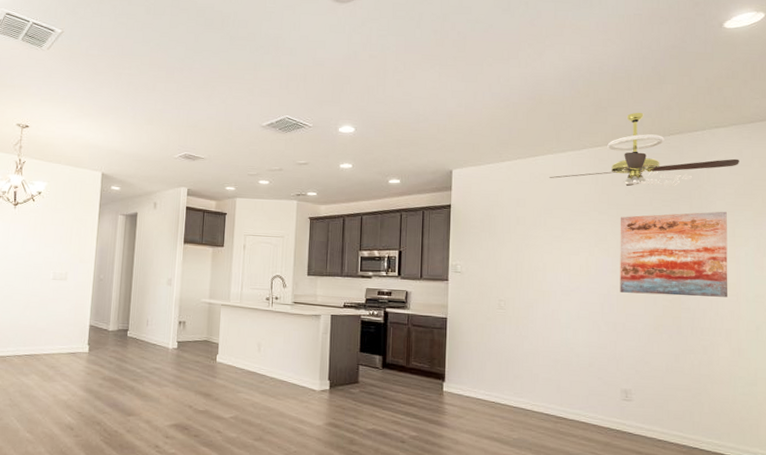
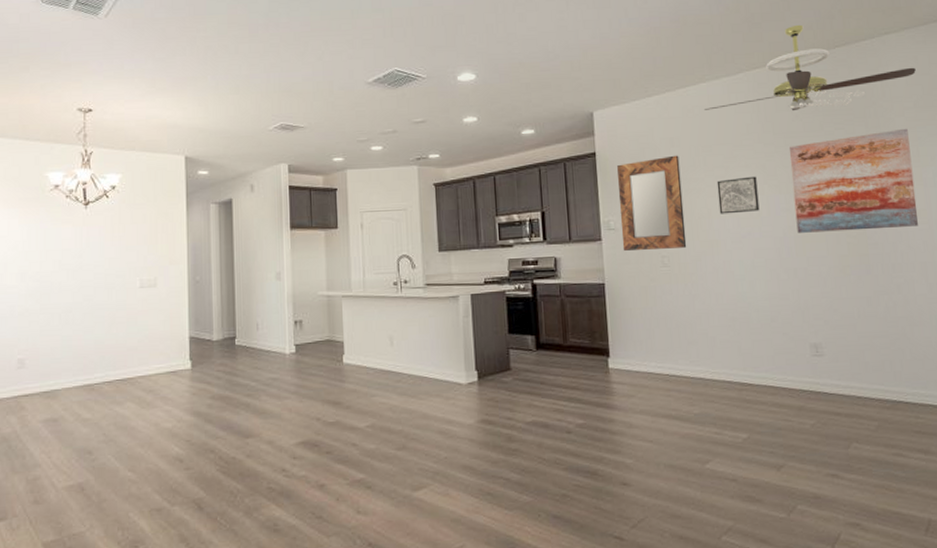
home mirror: none [466,214,523,295] -> present [617,155,687,251]
wall art: none [553,239,589,270] -> present [717,176,760,214]

